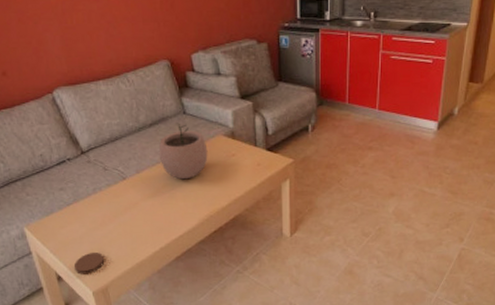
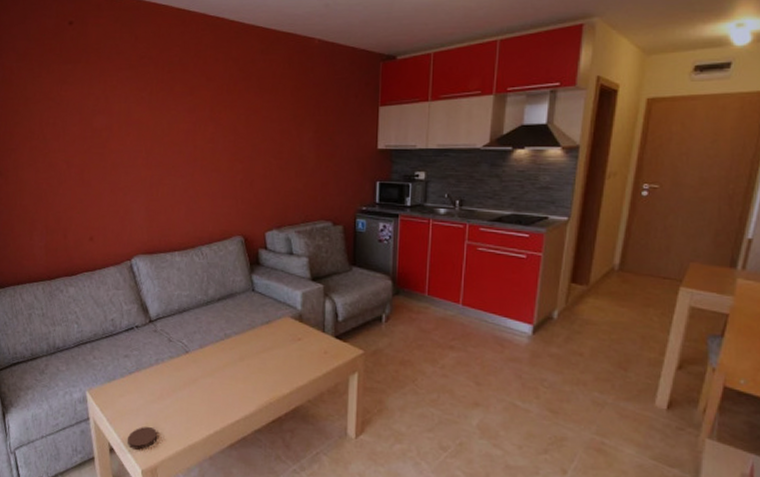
plant pot: present [158,123,208,180] -> none [223,300,273,360]

